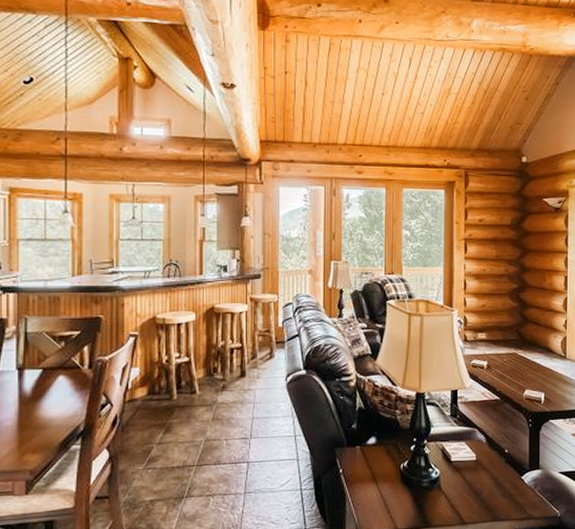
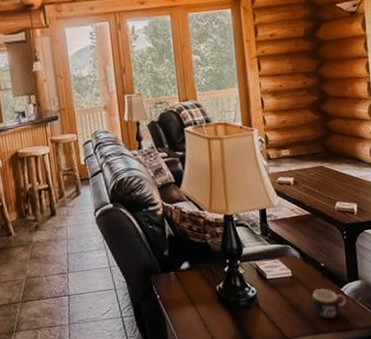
mug: none [491,474,526,507] -> present [311,288,346,319]

